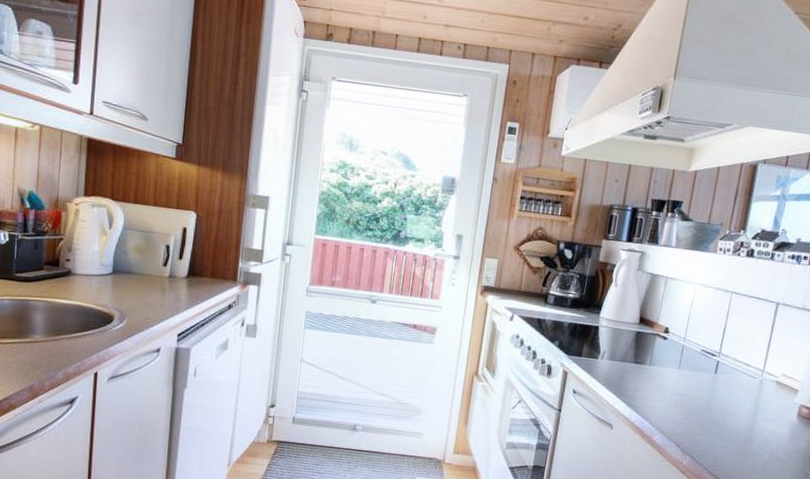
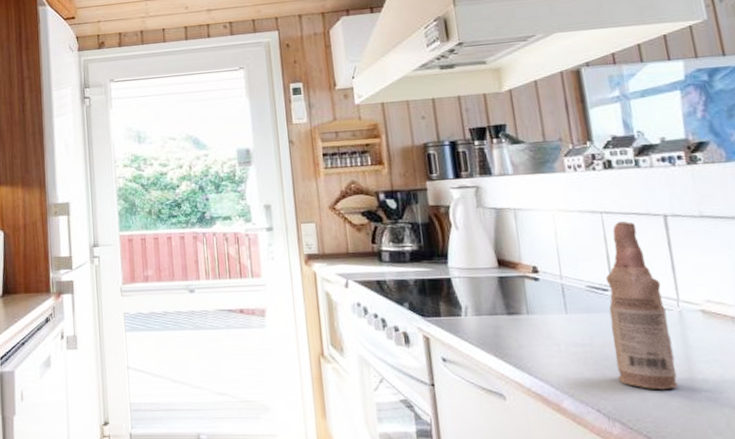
bottle: none [699,302,756,437] -> present [605,222,678,390]

